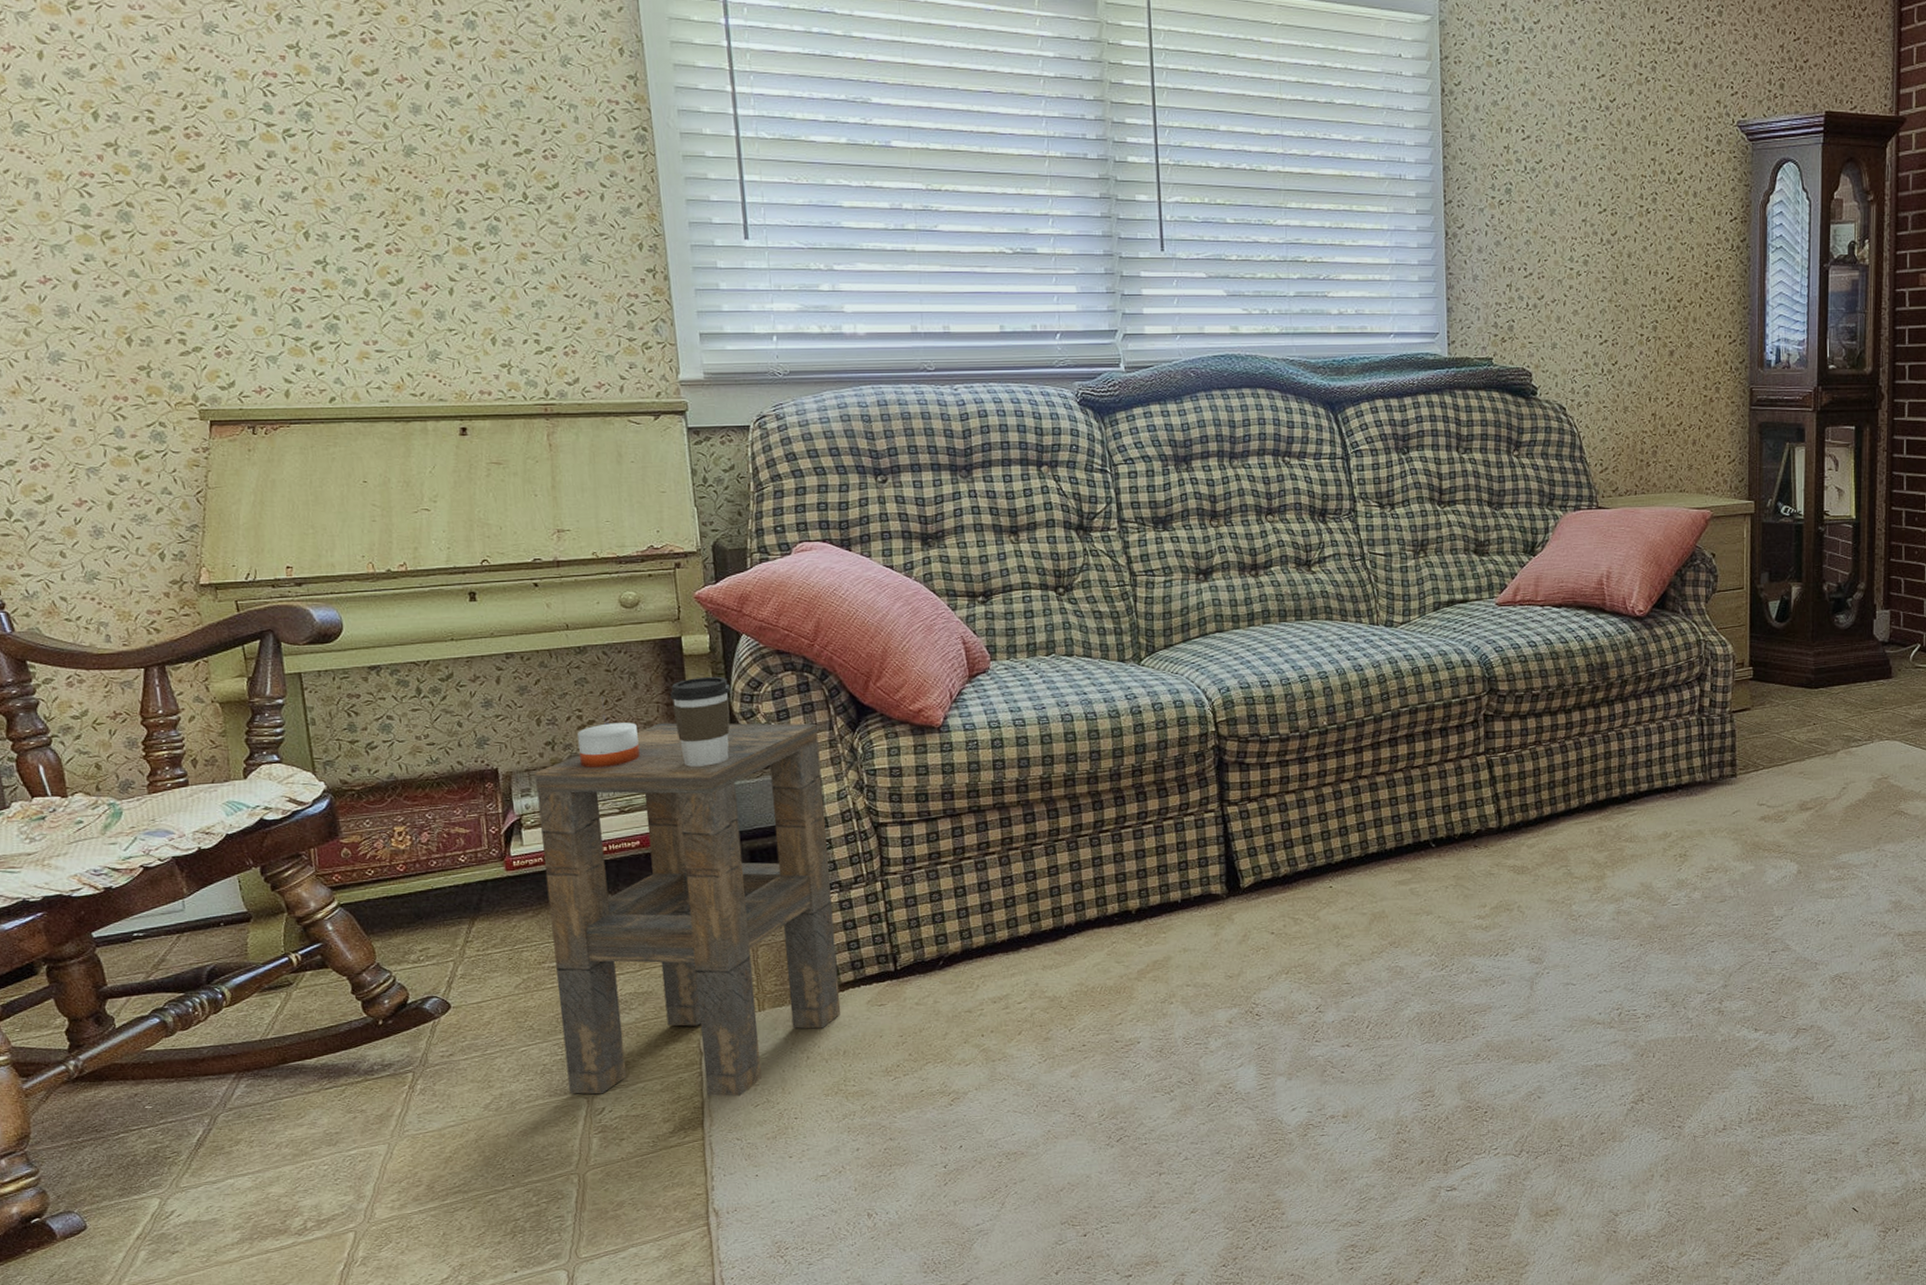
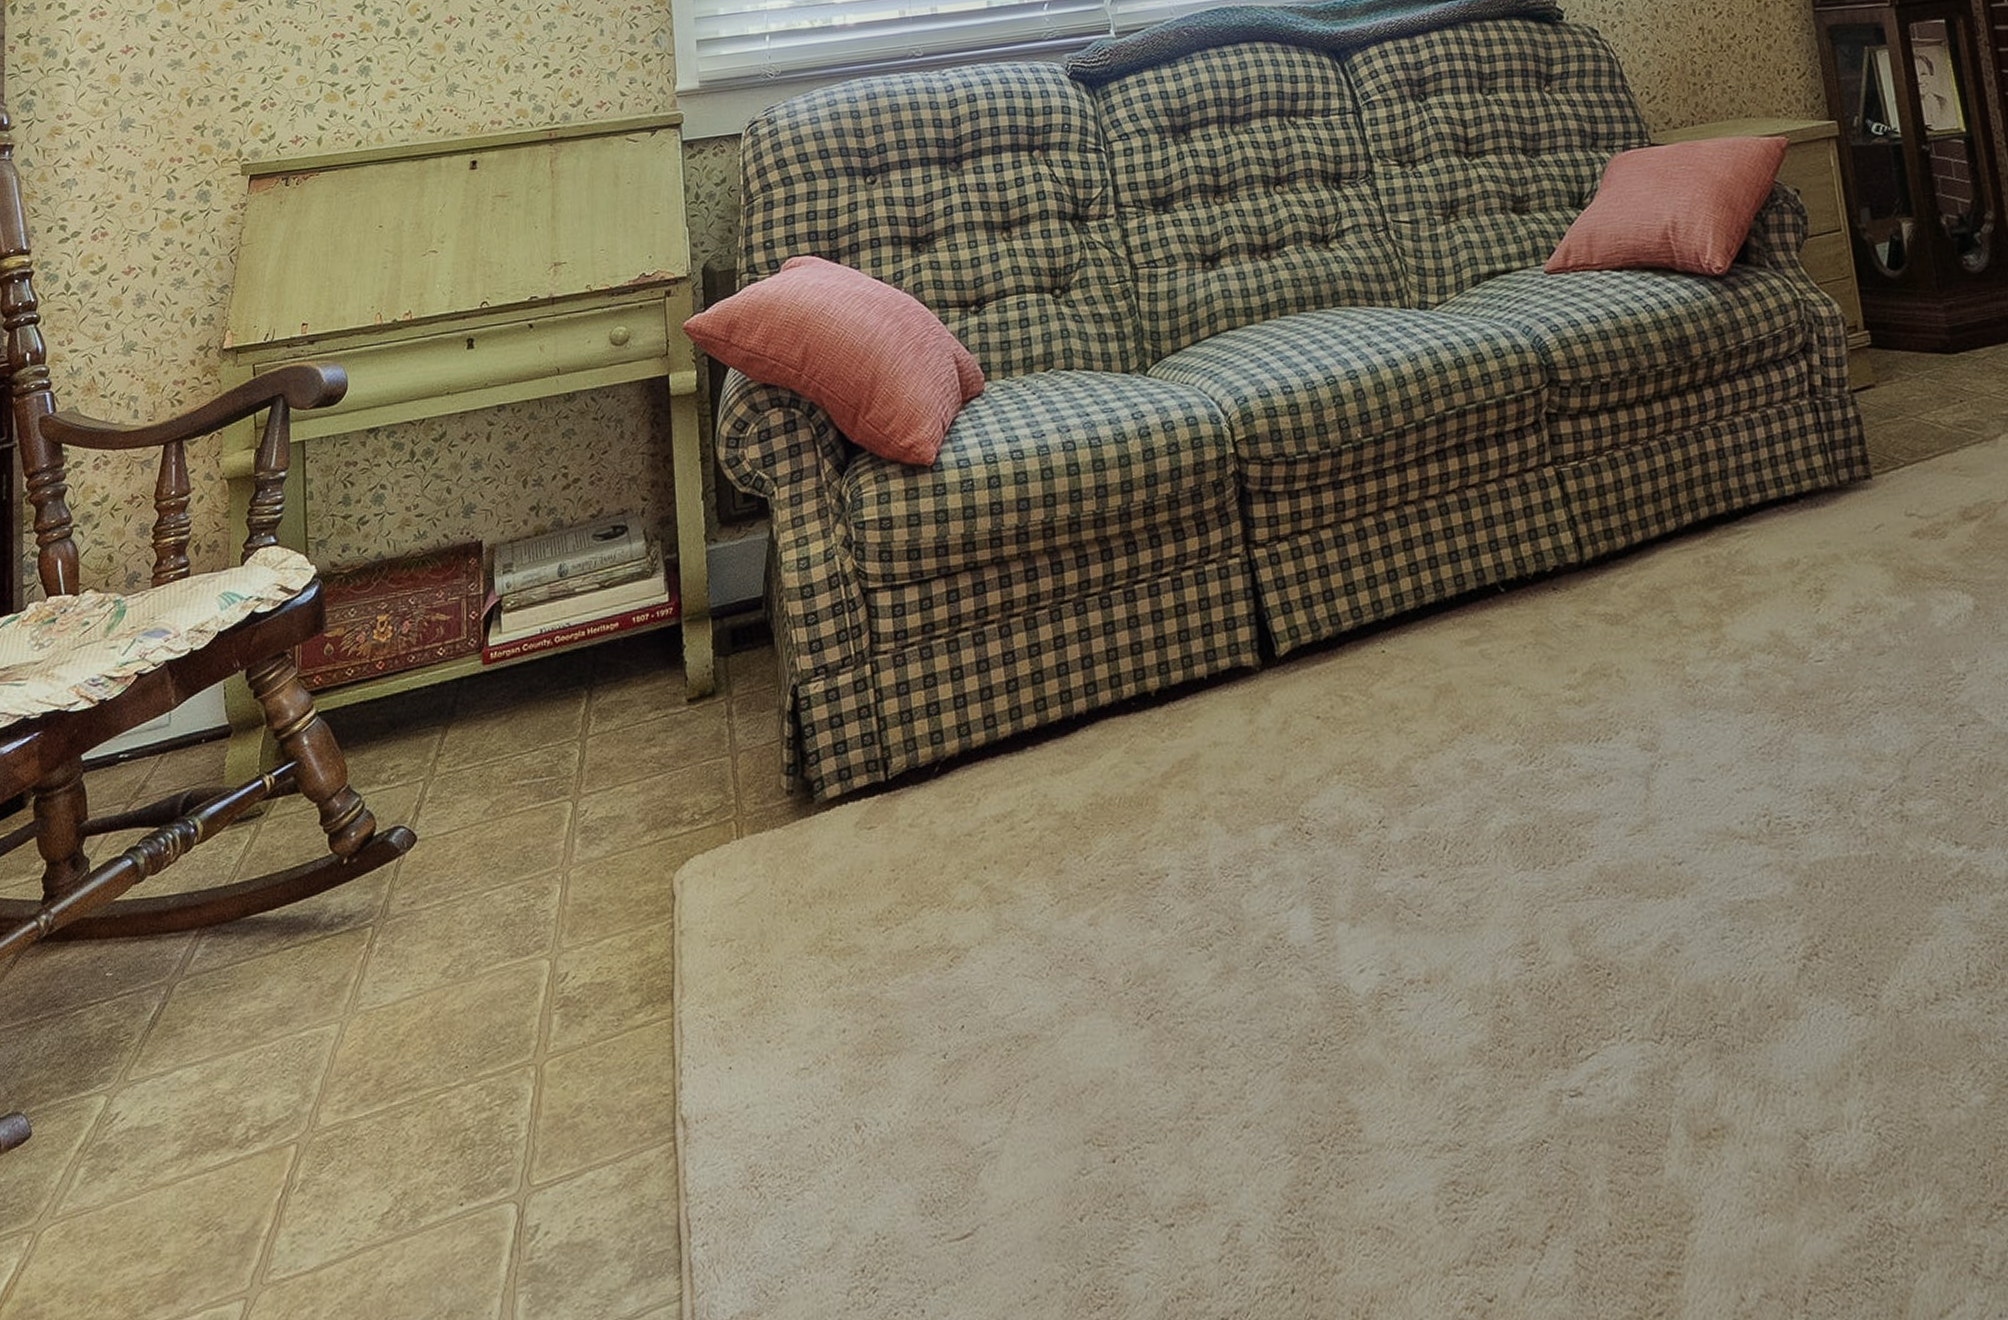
side table: present [535,722,841,1096] -> none [518,468,827,956]
candle: present [577,721,640,768] -> none [562,478,623,535]
coffee cup: present [669,676,730,767] -> none [655,418,716,529]

